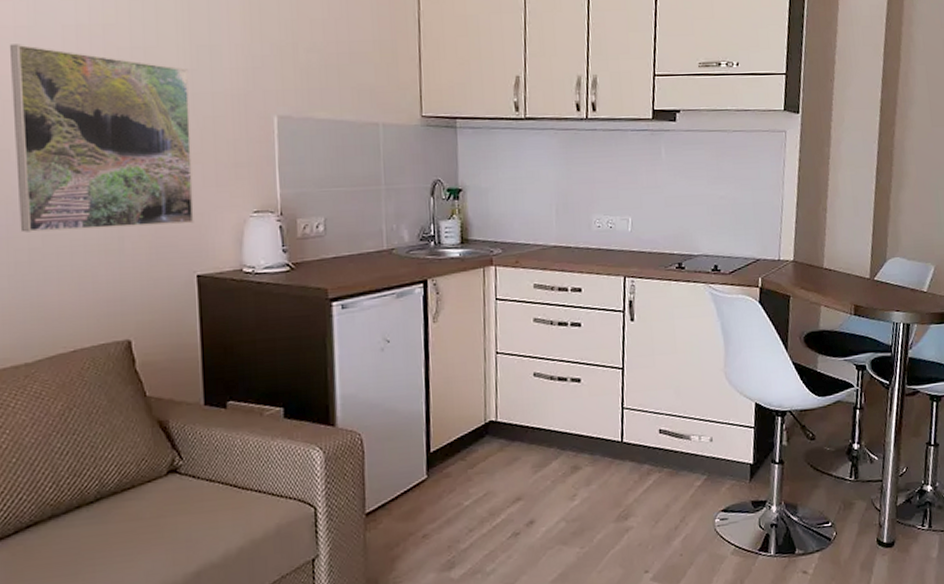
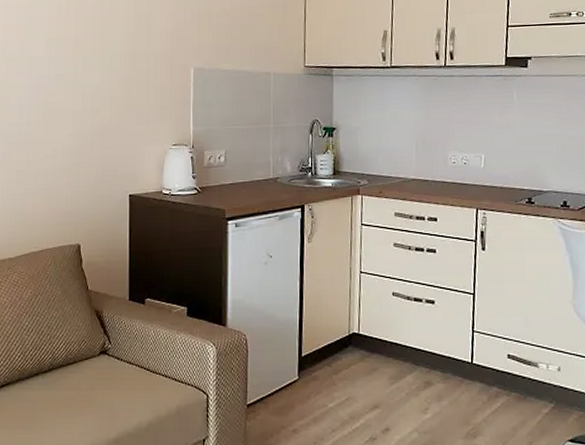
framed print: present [9,44,194,233] -> none [12,17,132,158]

